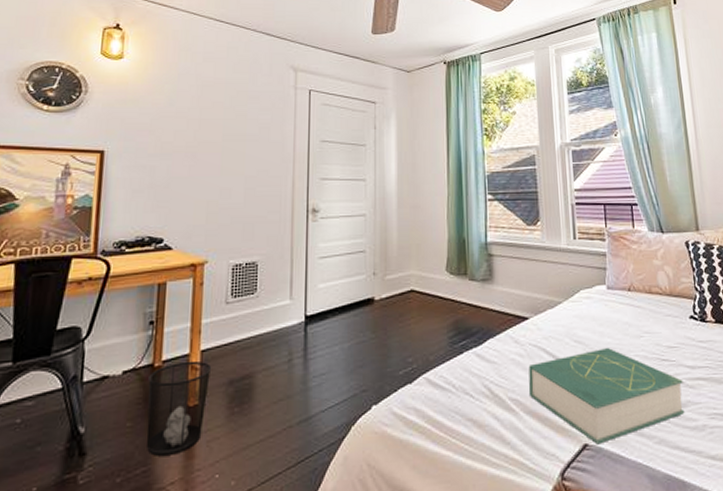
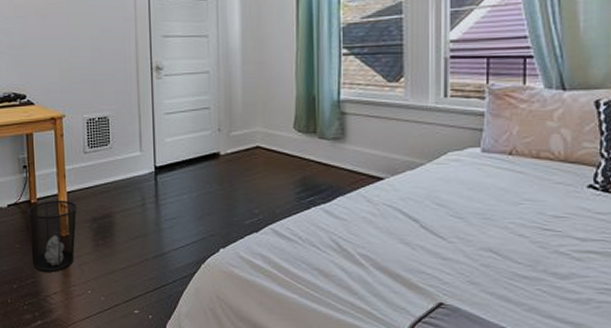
book: present [528,348,685,445] -> none [380,213,568,305]

